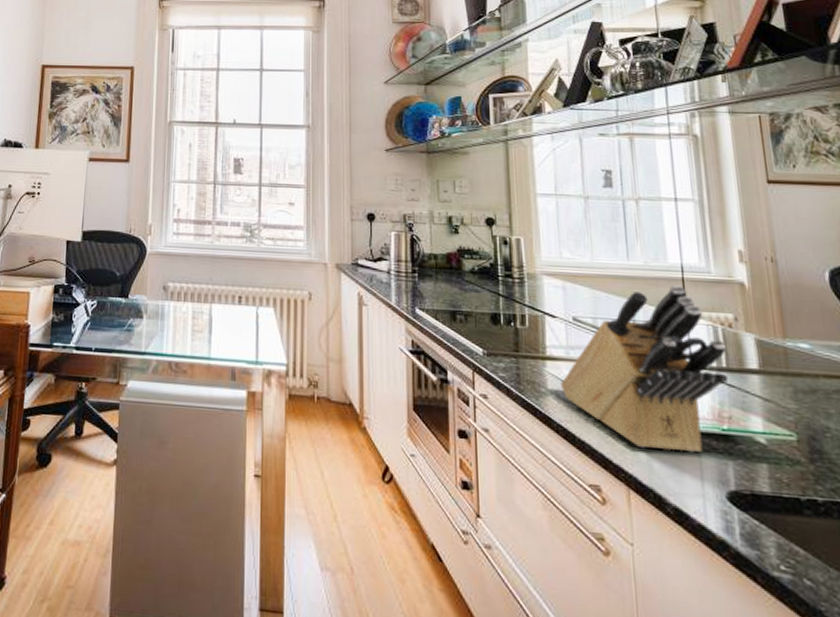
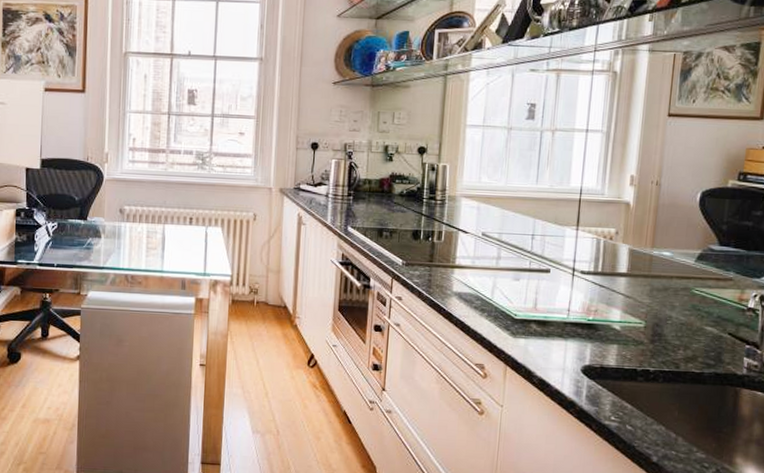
knife block: present [560,285,729,453] -> none [463,205,604,338]

